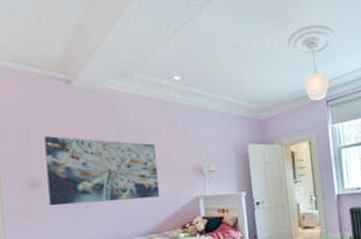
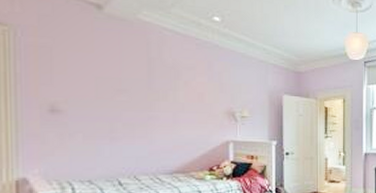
wall art: present [44,135,160,206] -> none [69,61,189,137]

